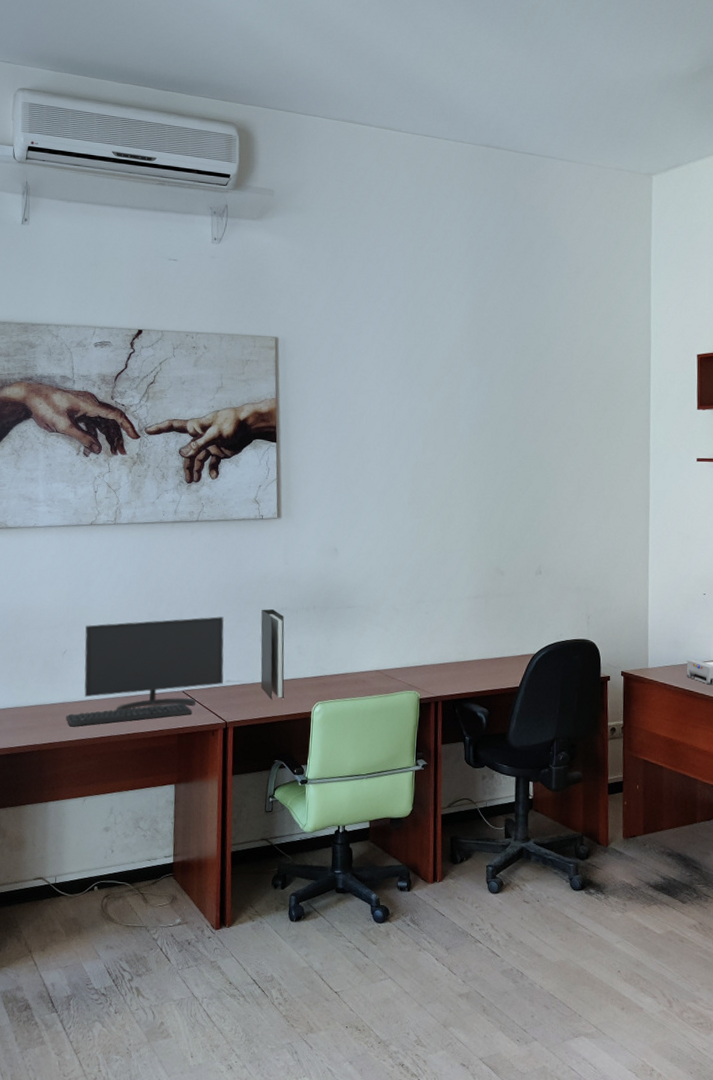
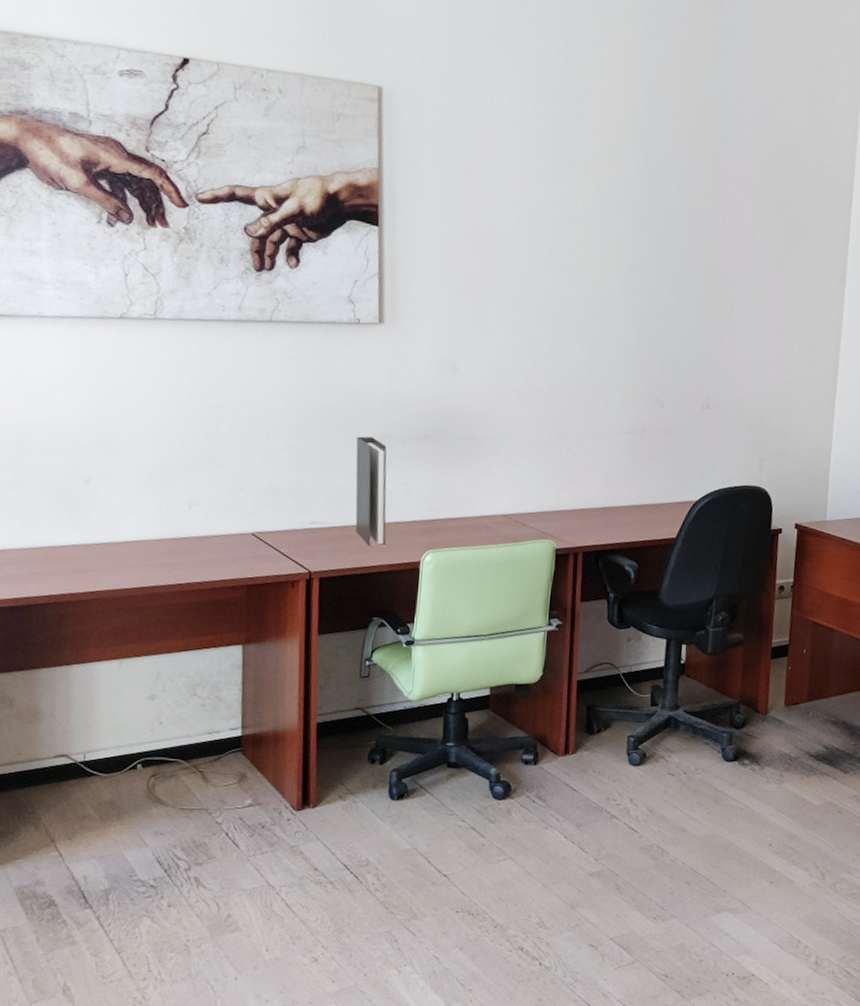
computer keyboard: present [66,703,193,727] -> none [92,547,266,574]
computer monitor: present [84,616,224,711] -> none [116,443,307,556]

